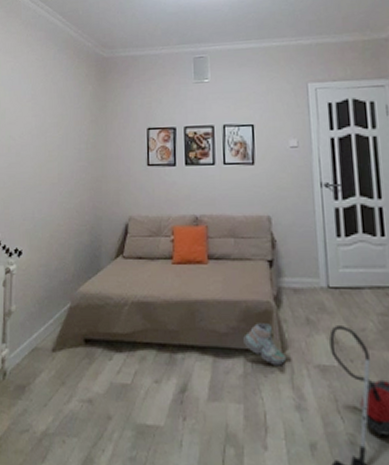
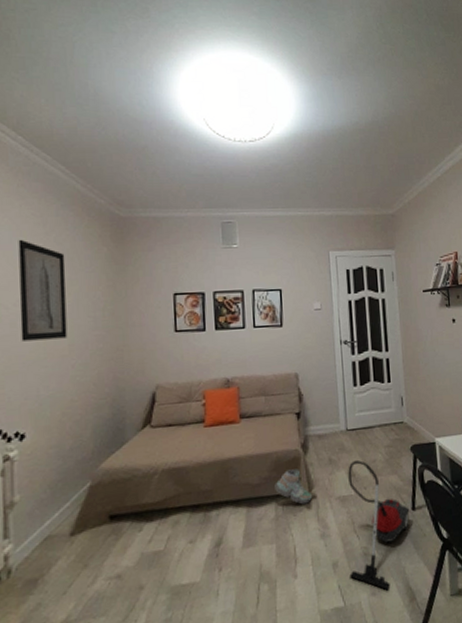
wall art: none [23,80,59,169] -> present [18,239,68,341]

